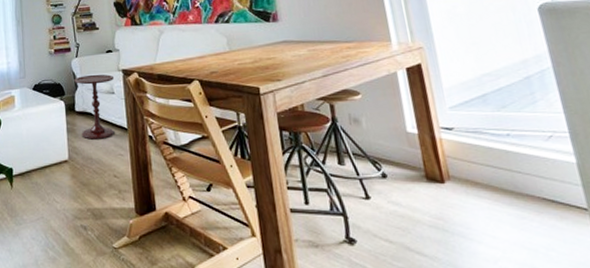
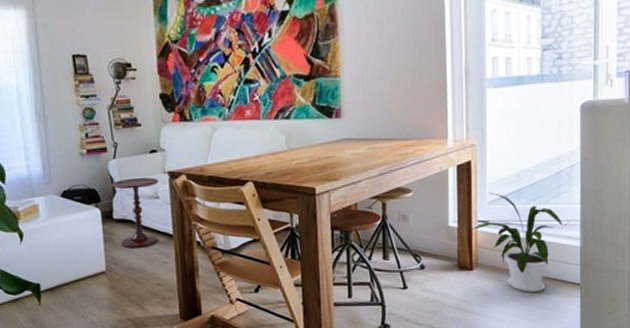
house plant: none [435,97,548,216] -> present [472,192,563,293]

